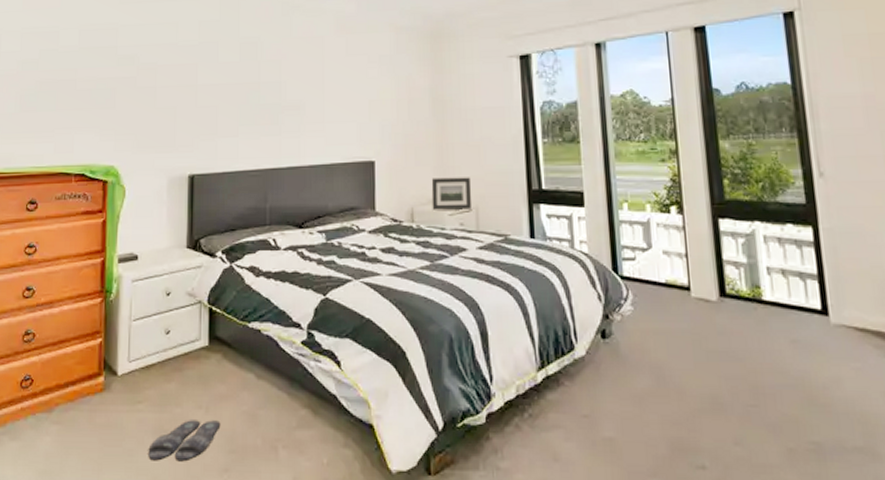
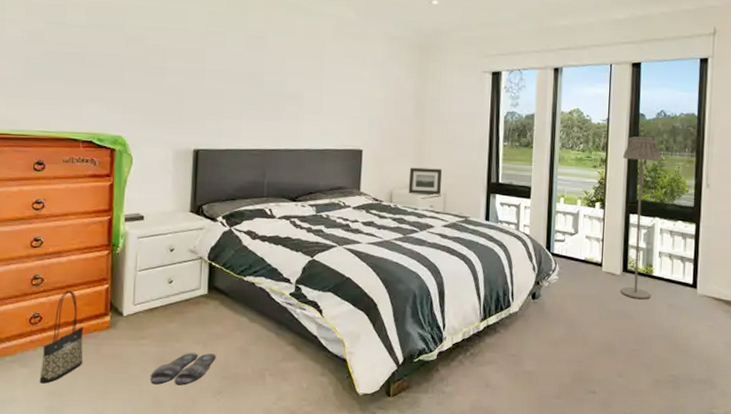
tote bag: none [30,347,76,461] -> present [39,291,84,384]
floor lamp: none [697,116,765,334] -> present [620,136,662,300]

